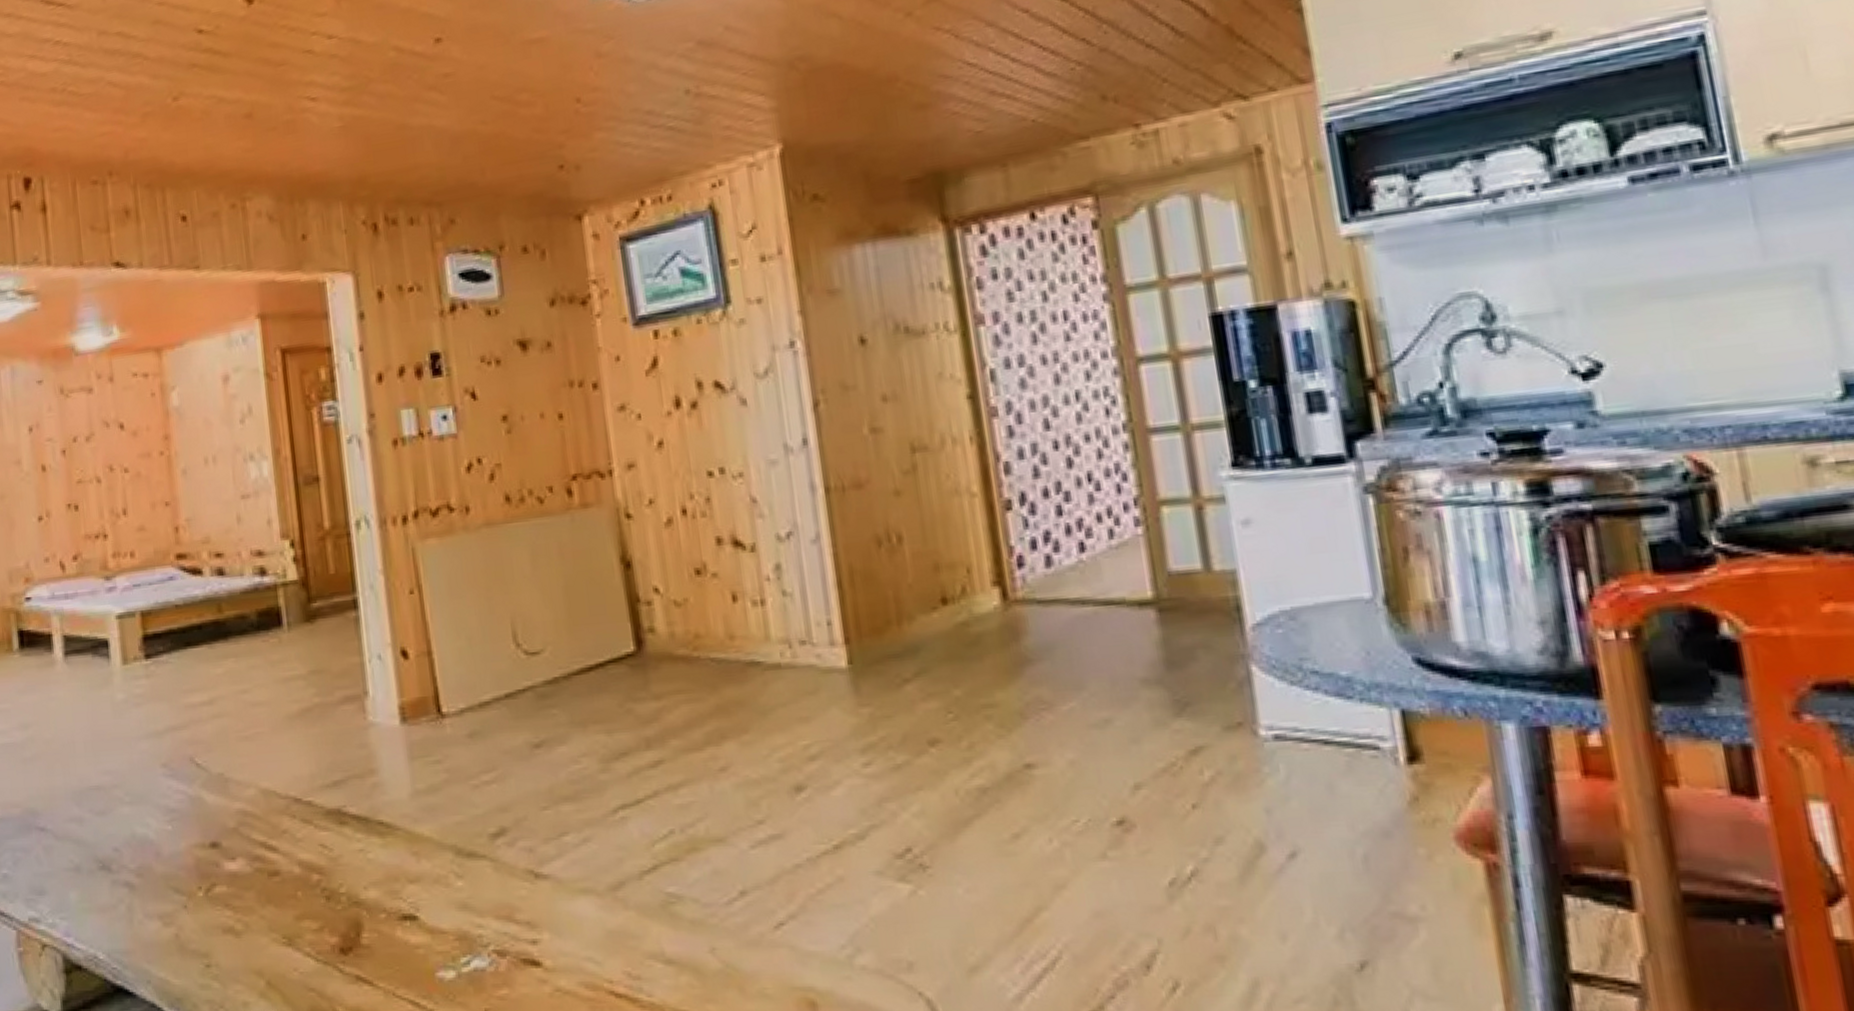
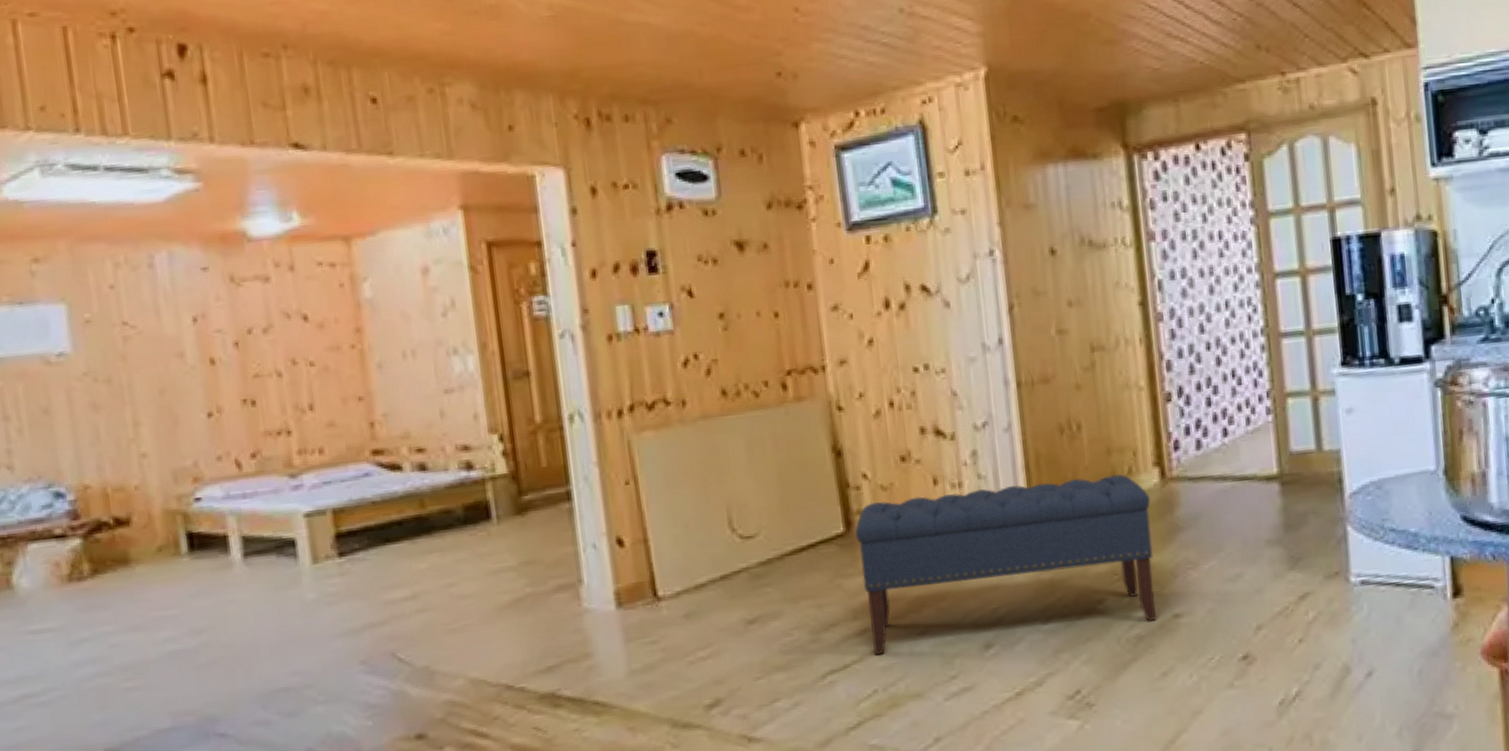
bench: none [647,594,1004,791] -> present [855,474,1157,656]

